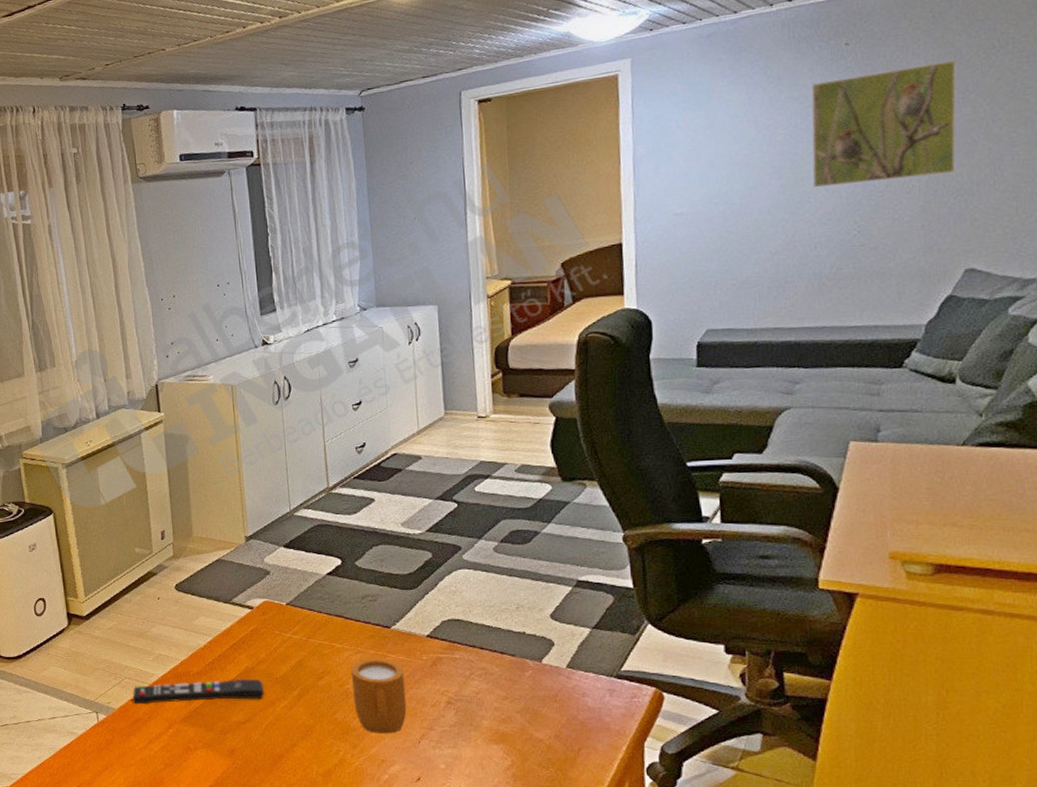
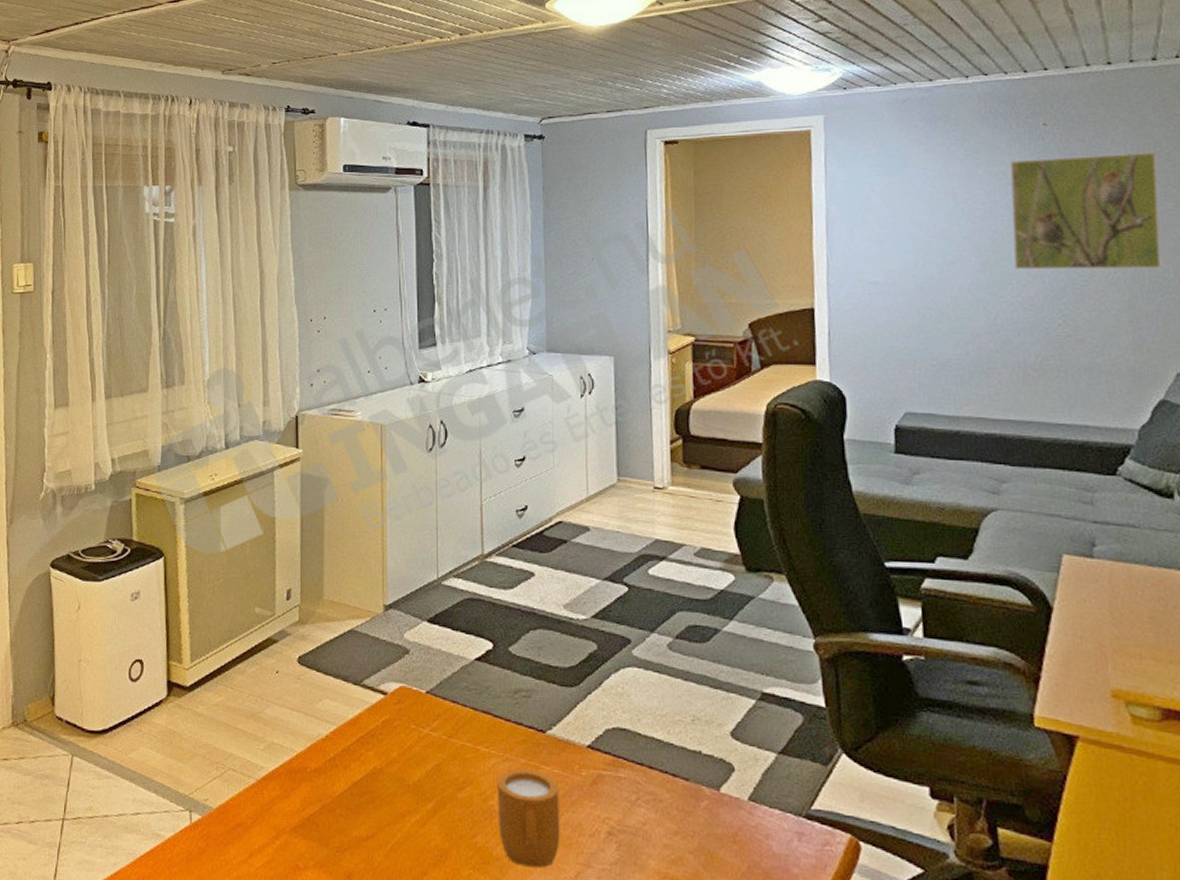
remote control: present [132,679,265,705] -> none [235,780,394,812]

